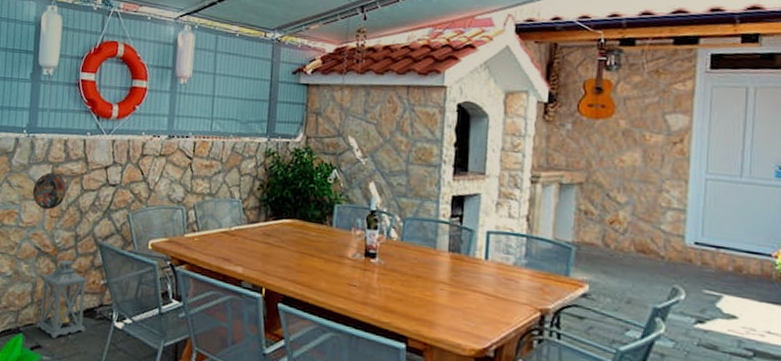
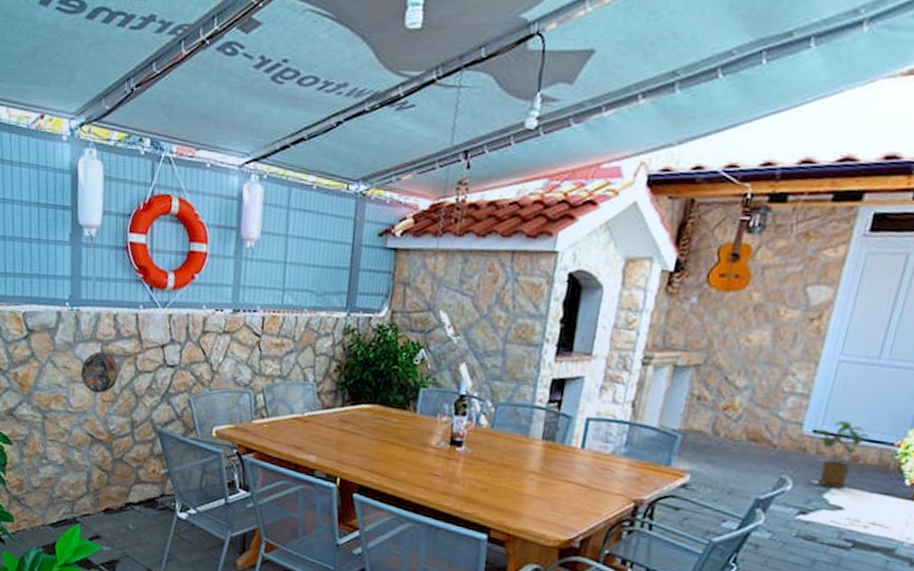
lantern: present [36,259,88,339] -> none [93,447,148,529]
house plant: none [696,233,747,298] -> present [814,420,869,489]

